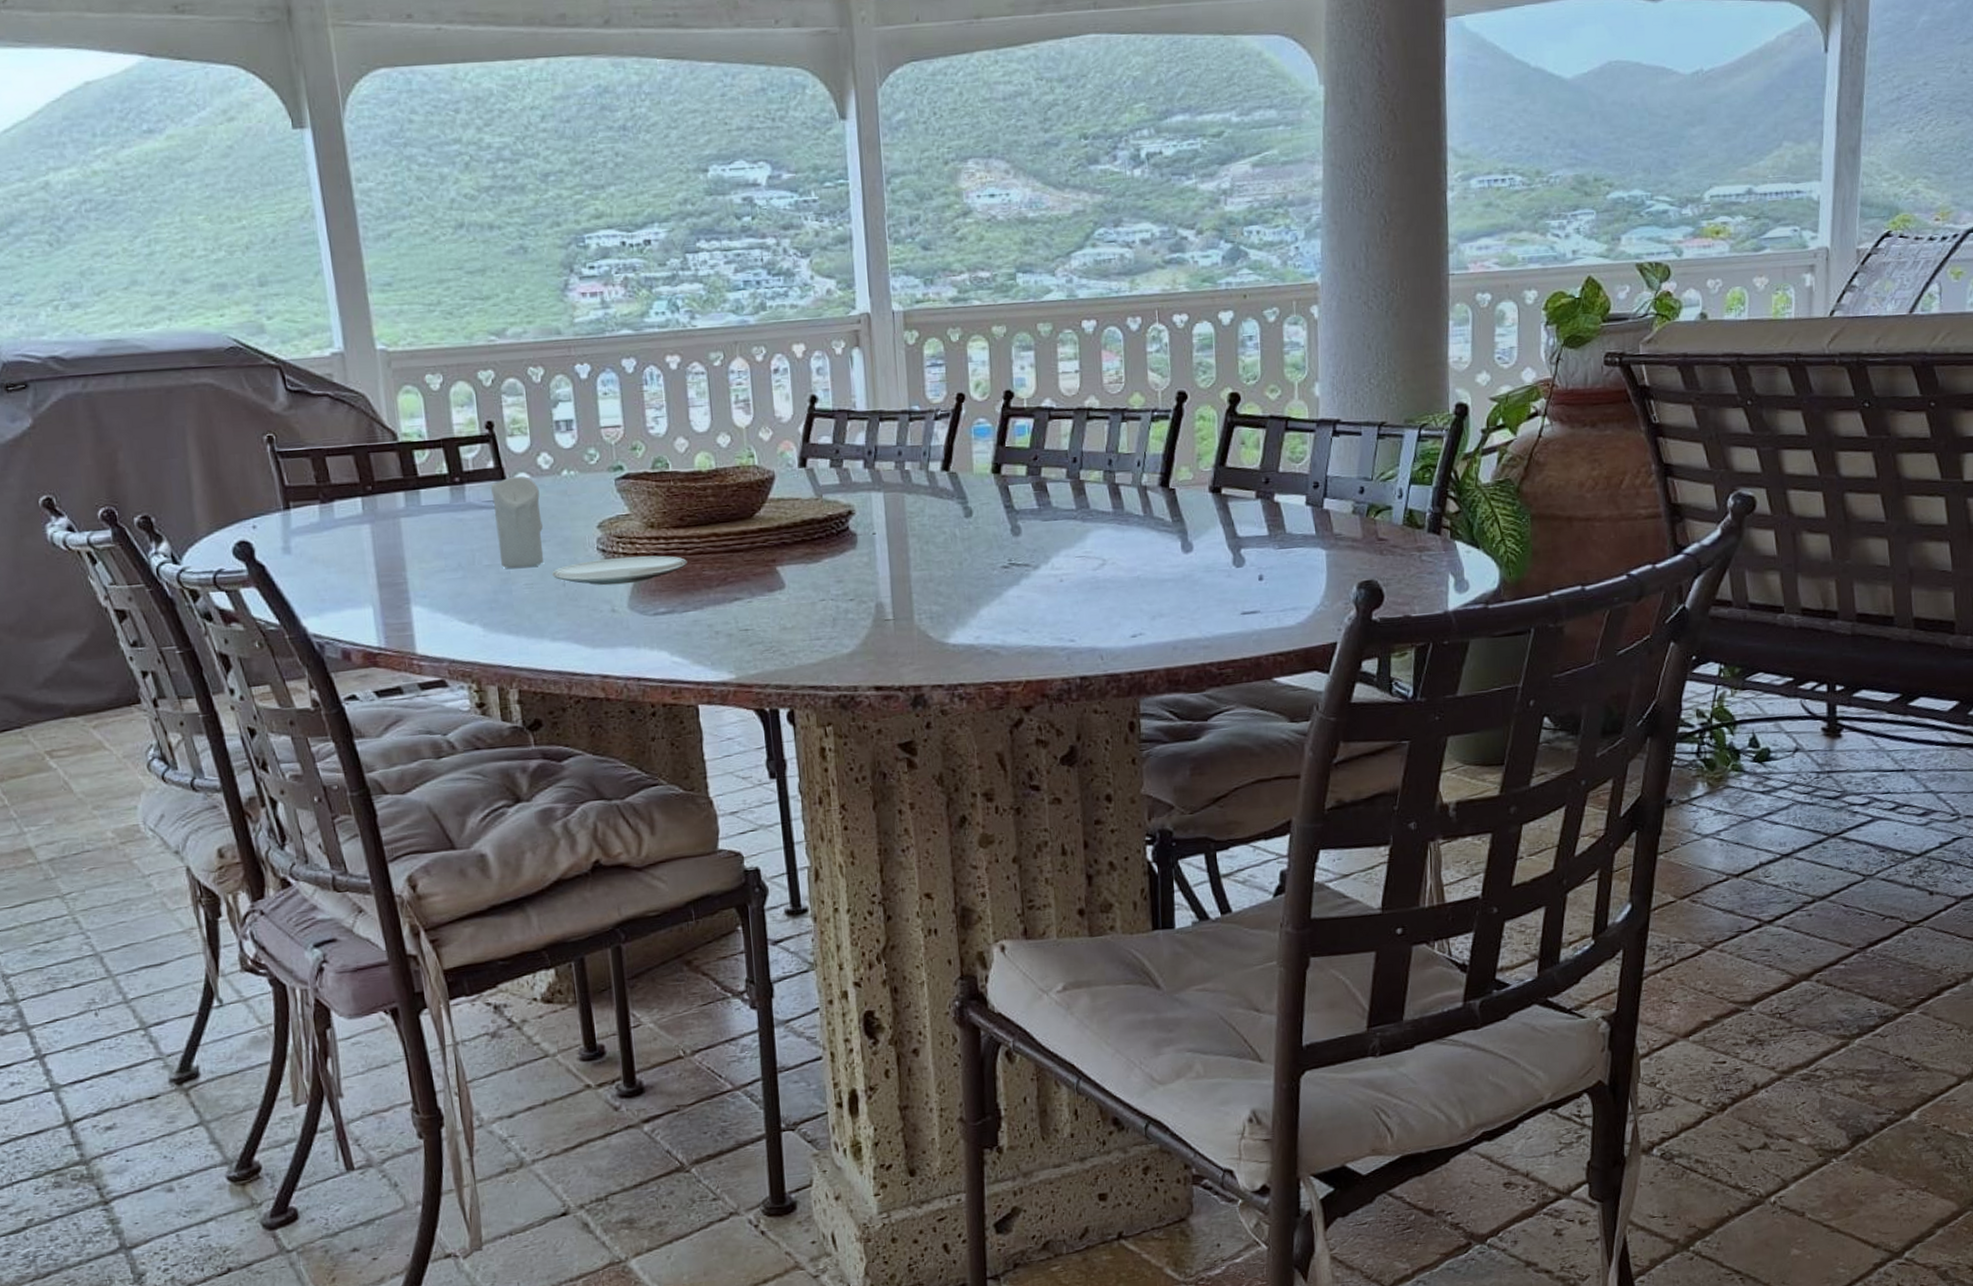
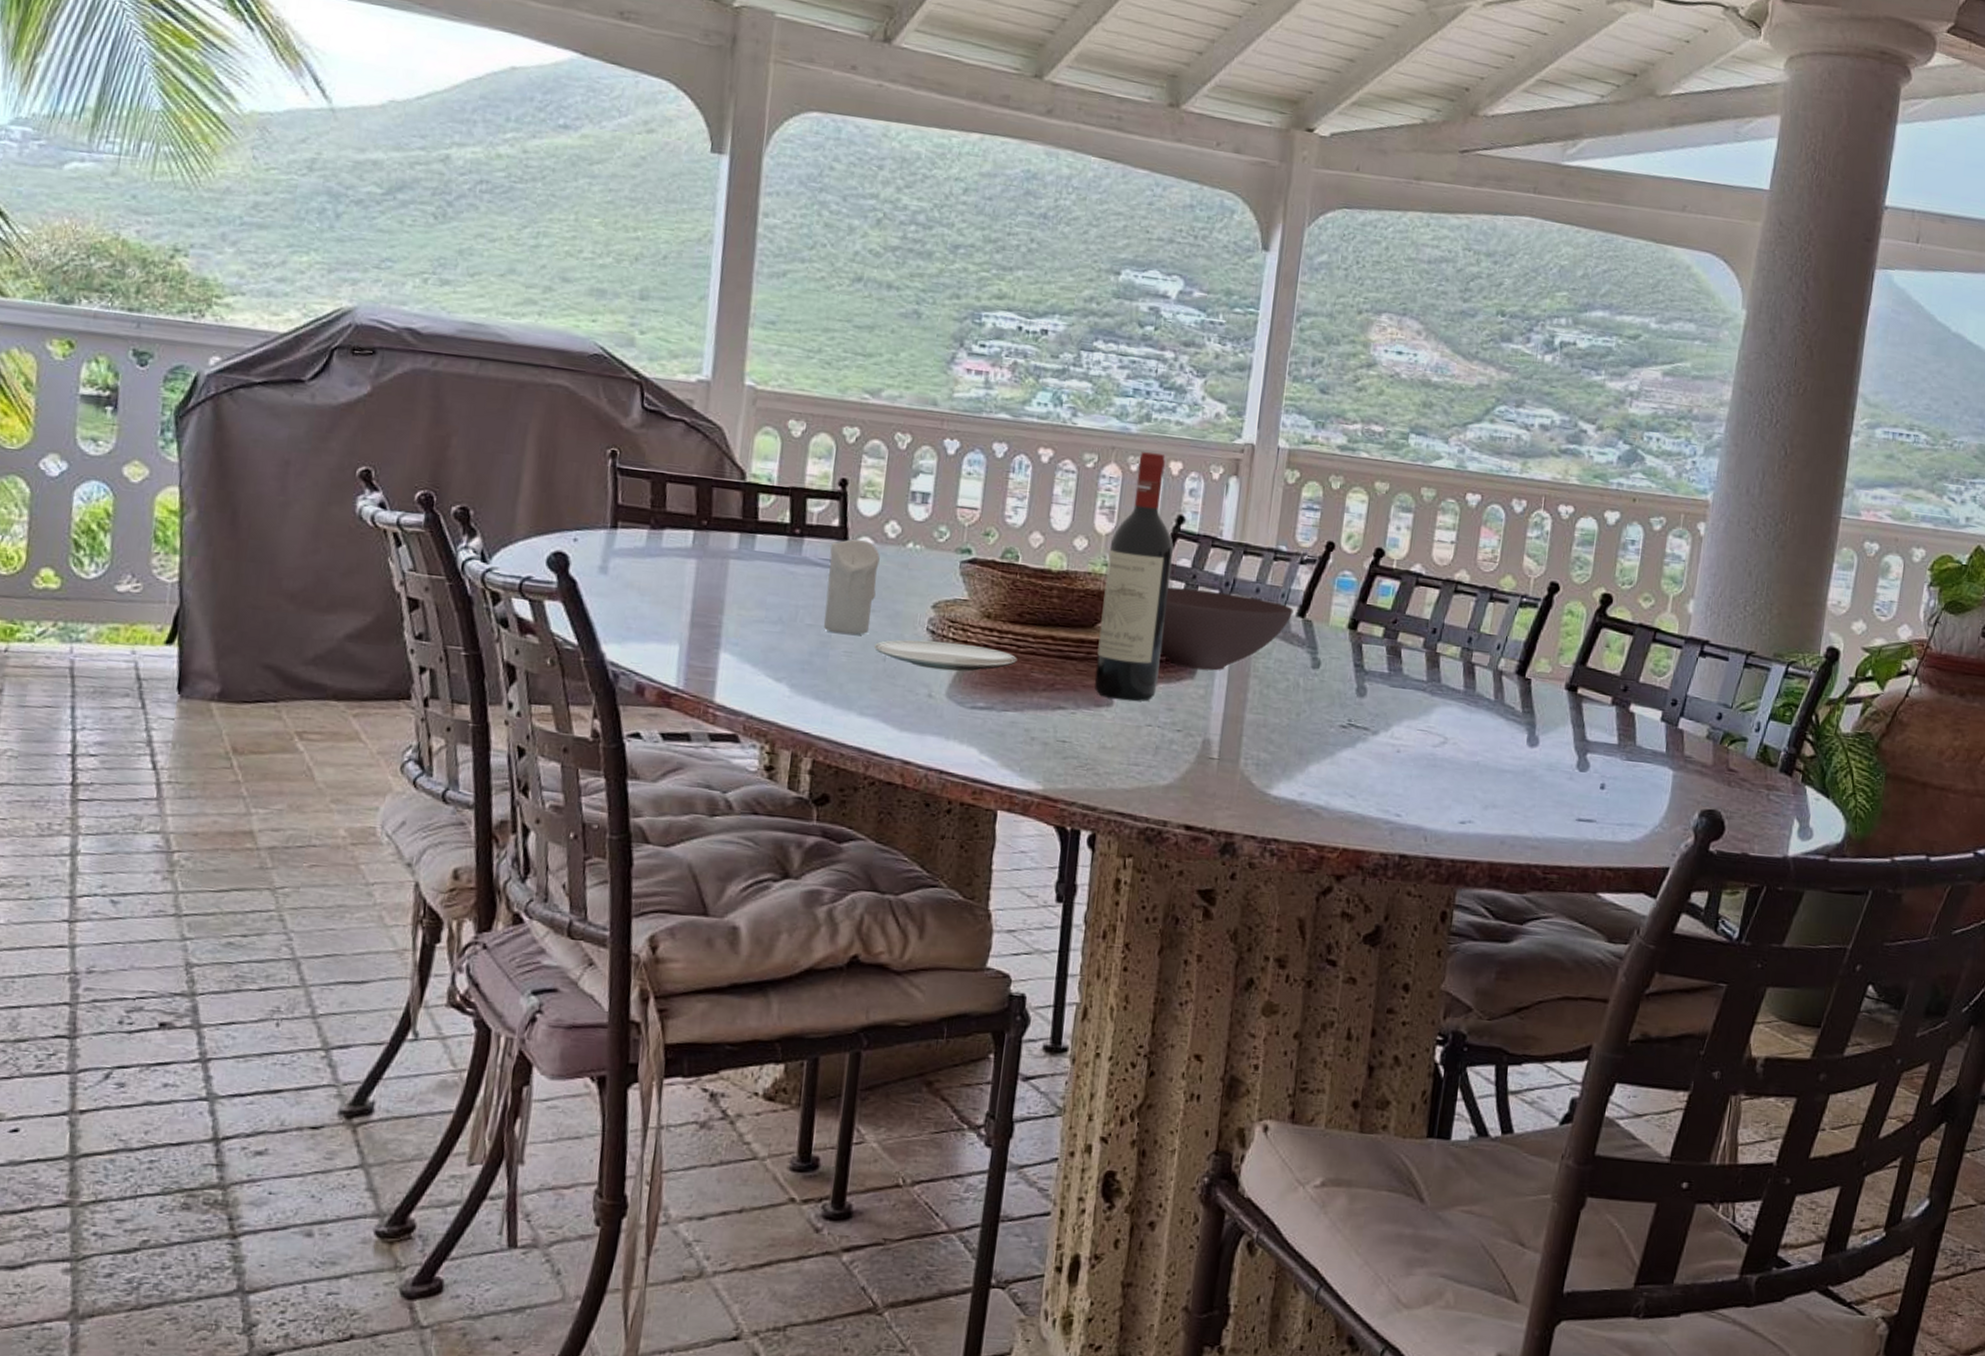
wine bottle: none [751,340,823,582] -> present [1094,452,1174,701]
bowl: none [815,460,938,540] -> present [1159,587,1294,671]

